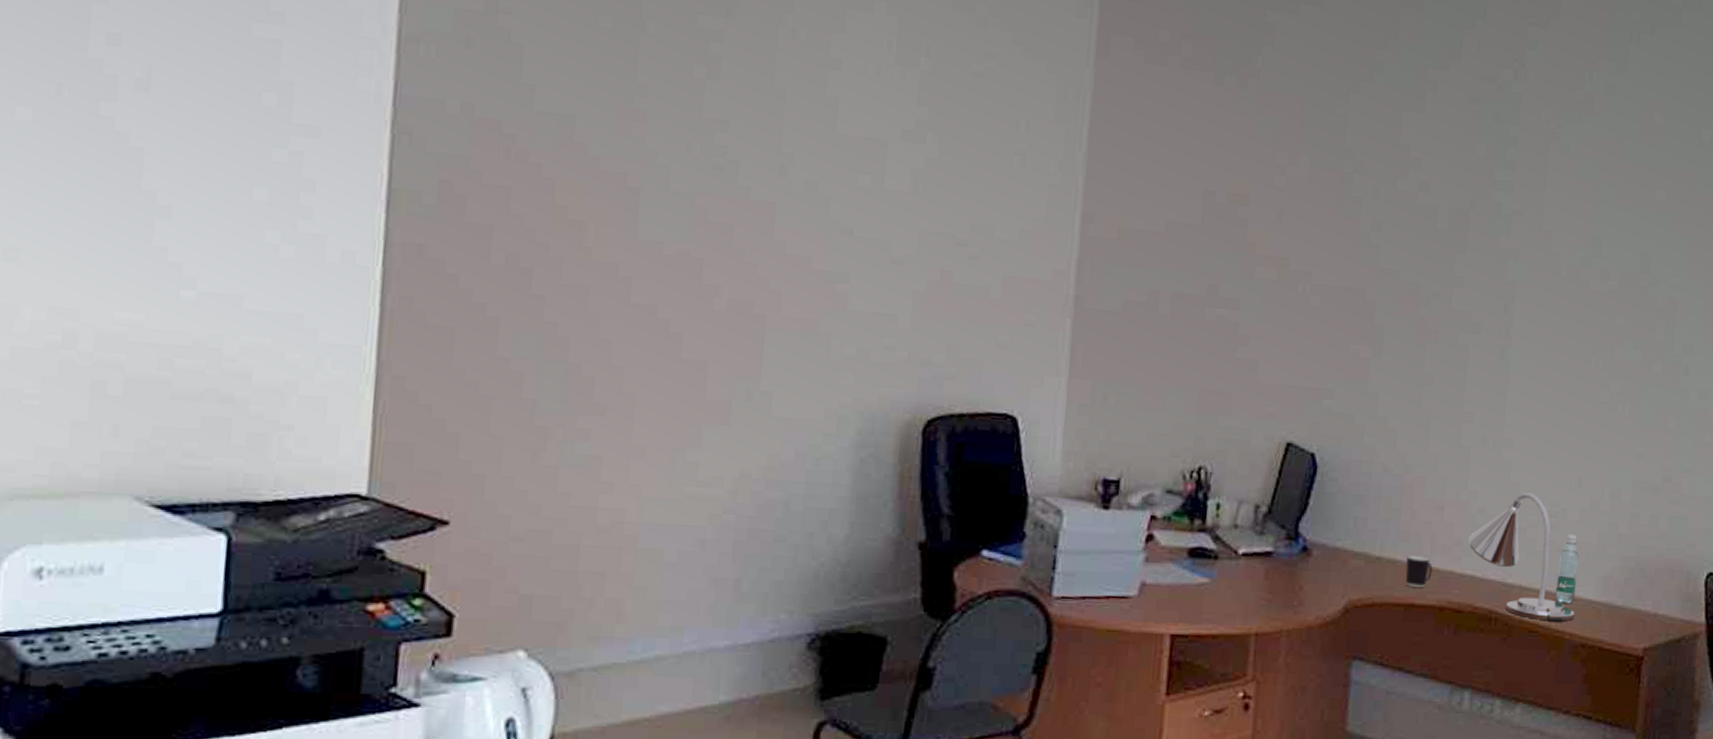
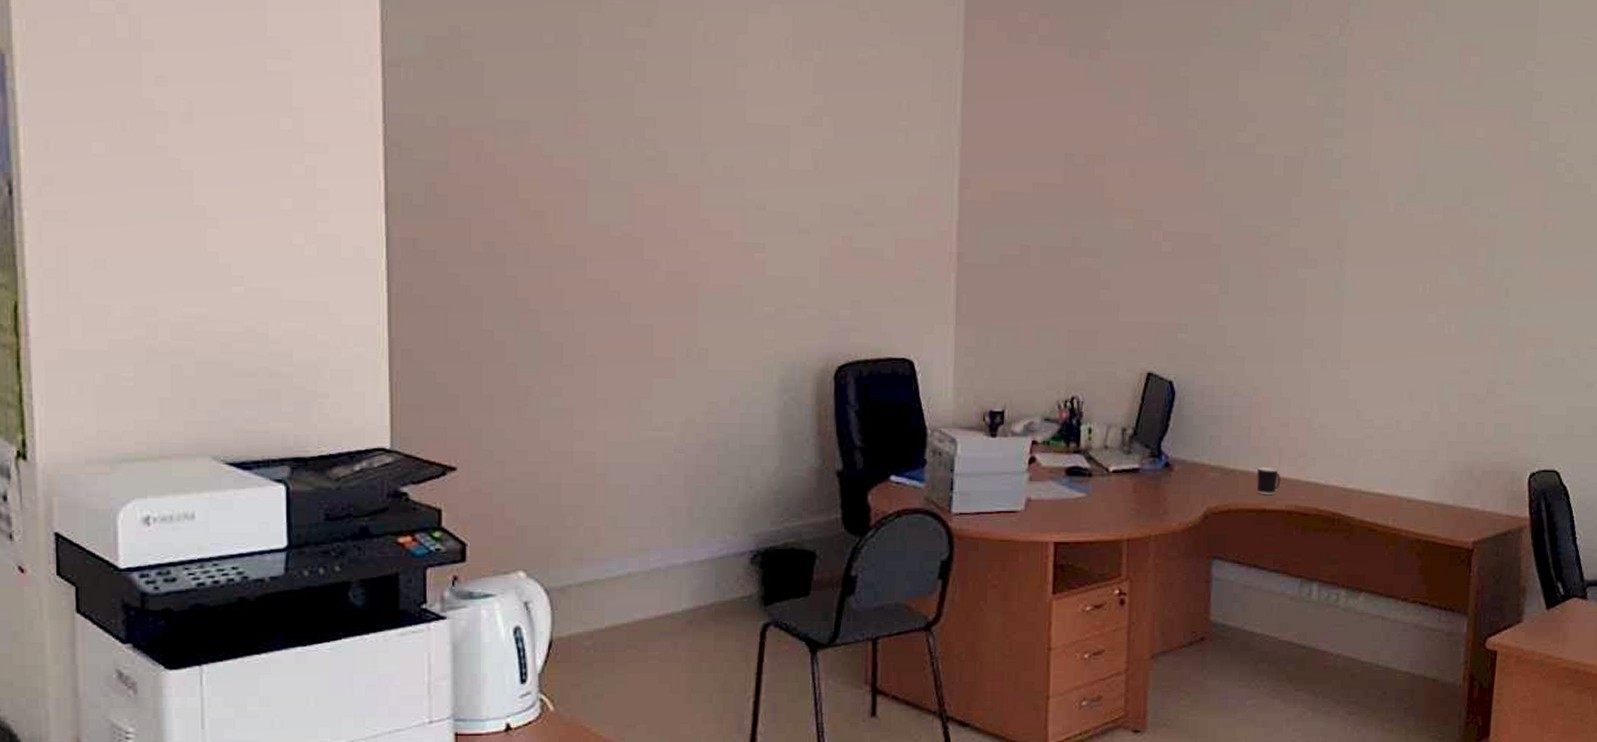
table lamp: present [1468,492,1575,622] -> none [1312,407,1410,521]
bottle: present [1554,534,1580,604] -> none [1391,443,1413,505]

